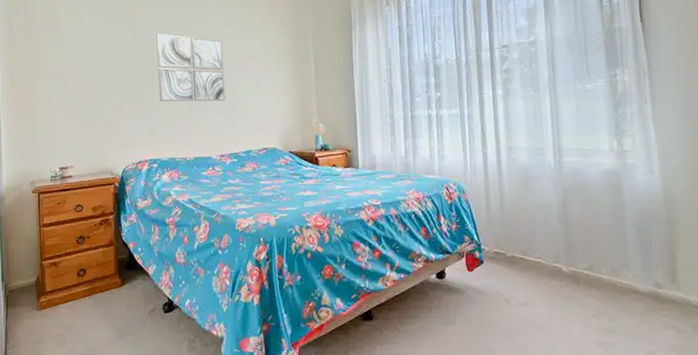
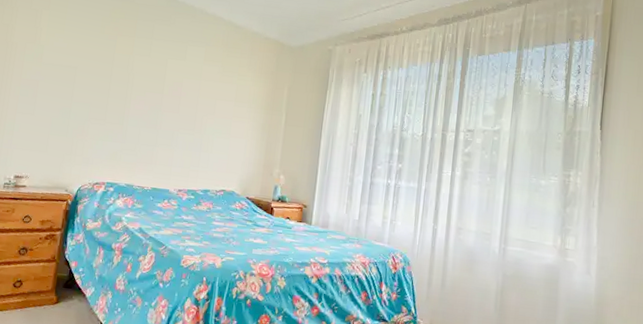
wall art: present [156,33,226,102] -> none [127,60,199,138]

